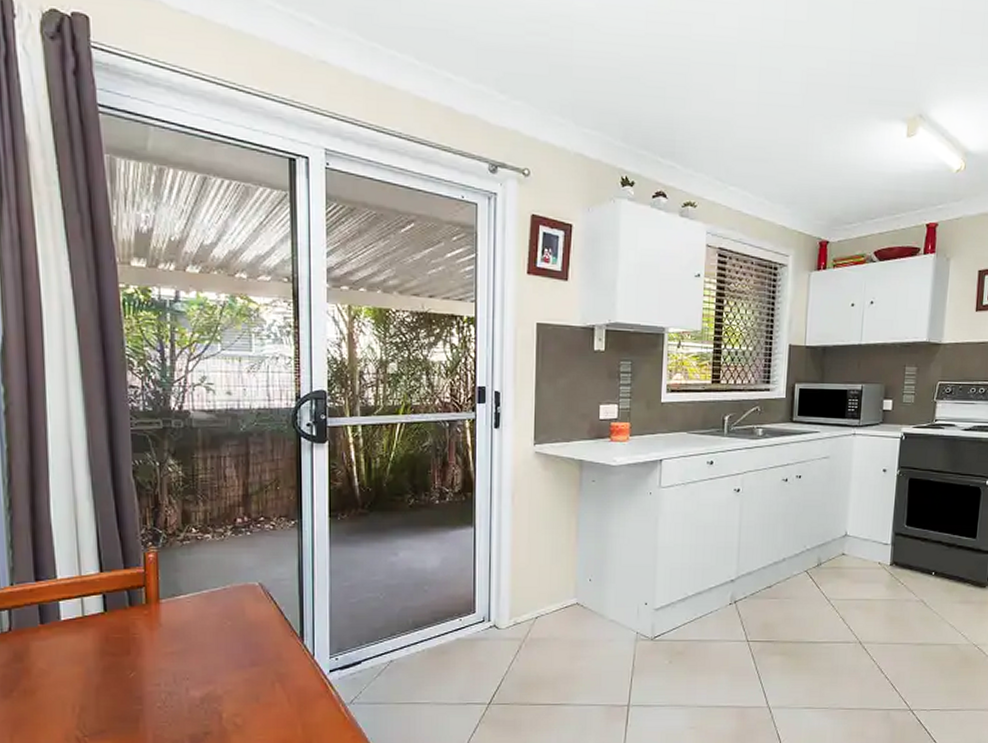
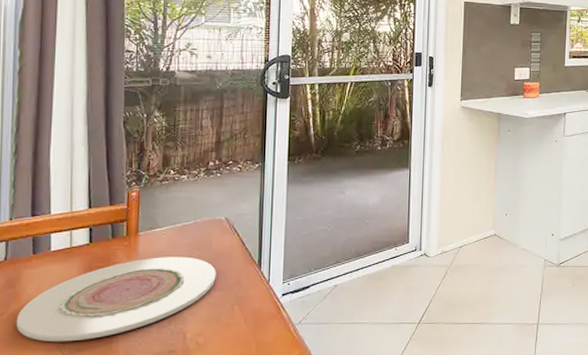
plate: none [28,627,252,722] -> present [16,257,216,342]

